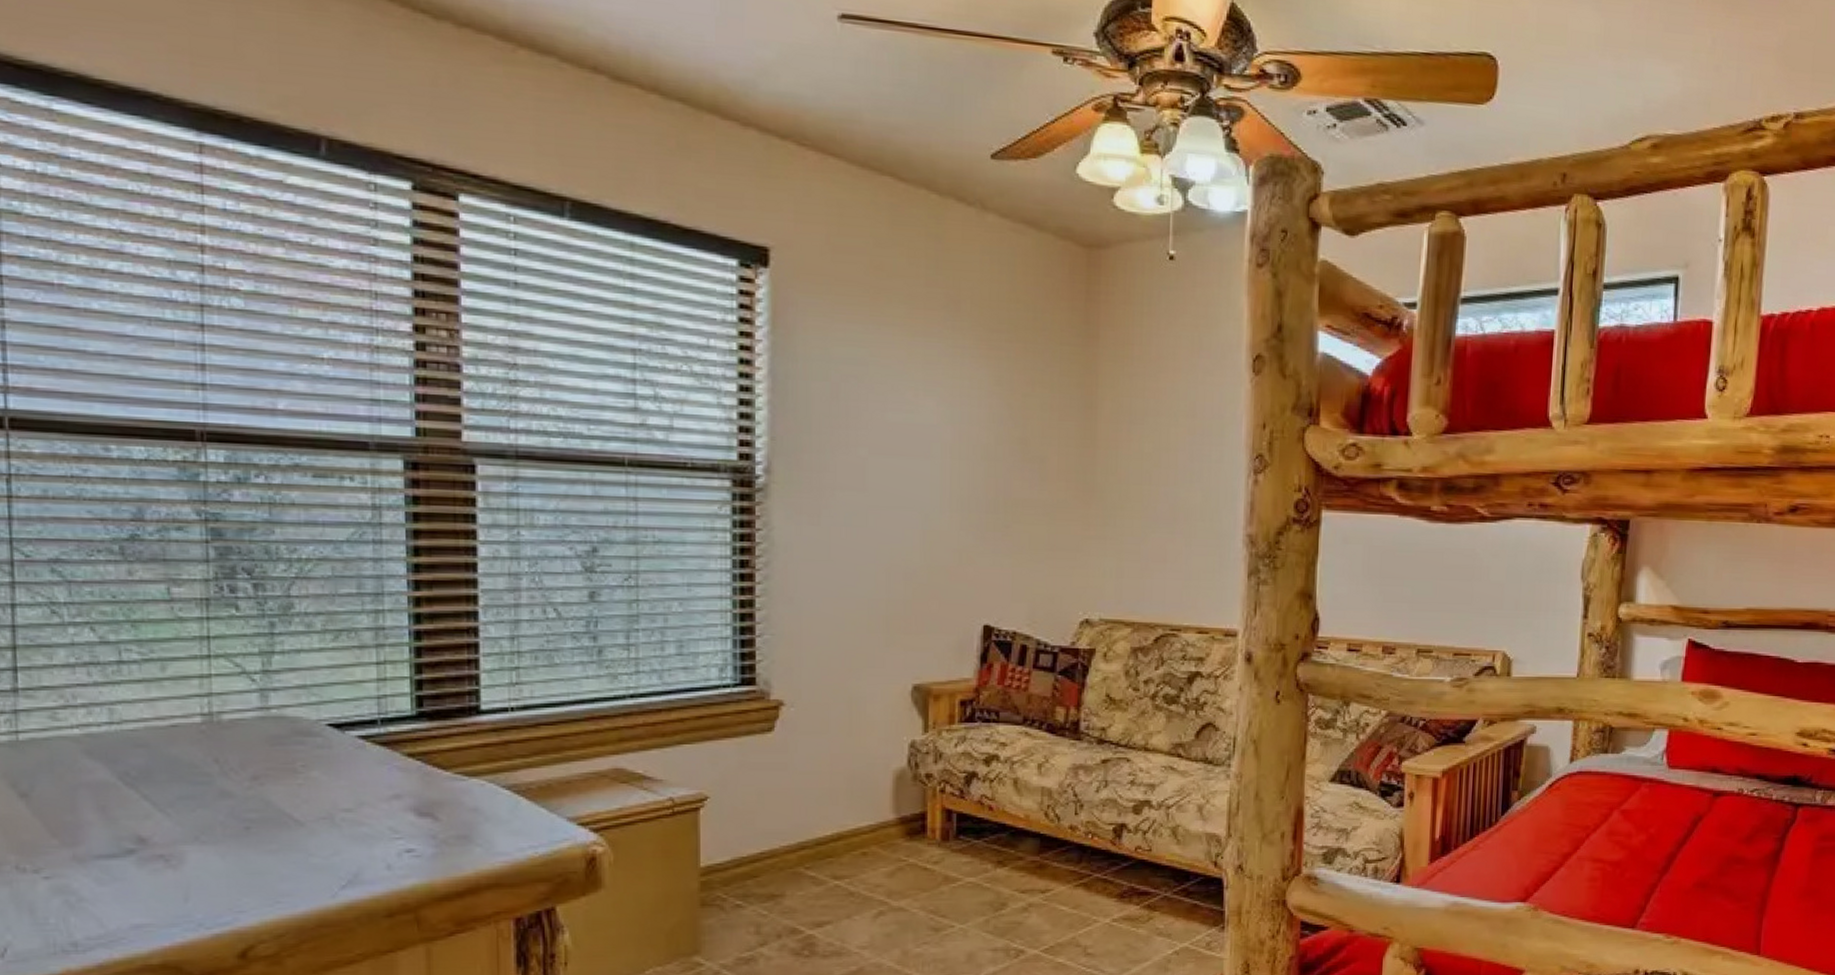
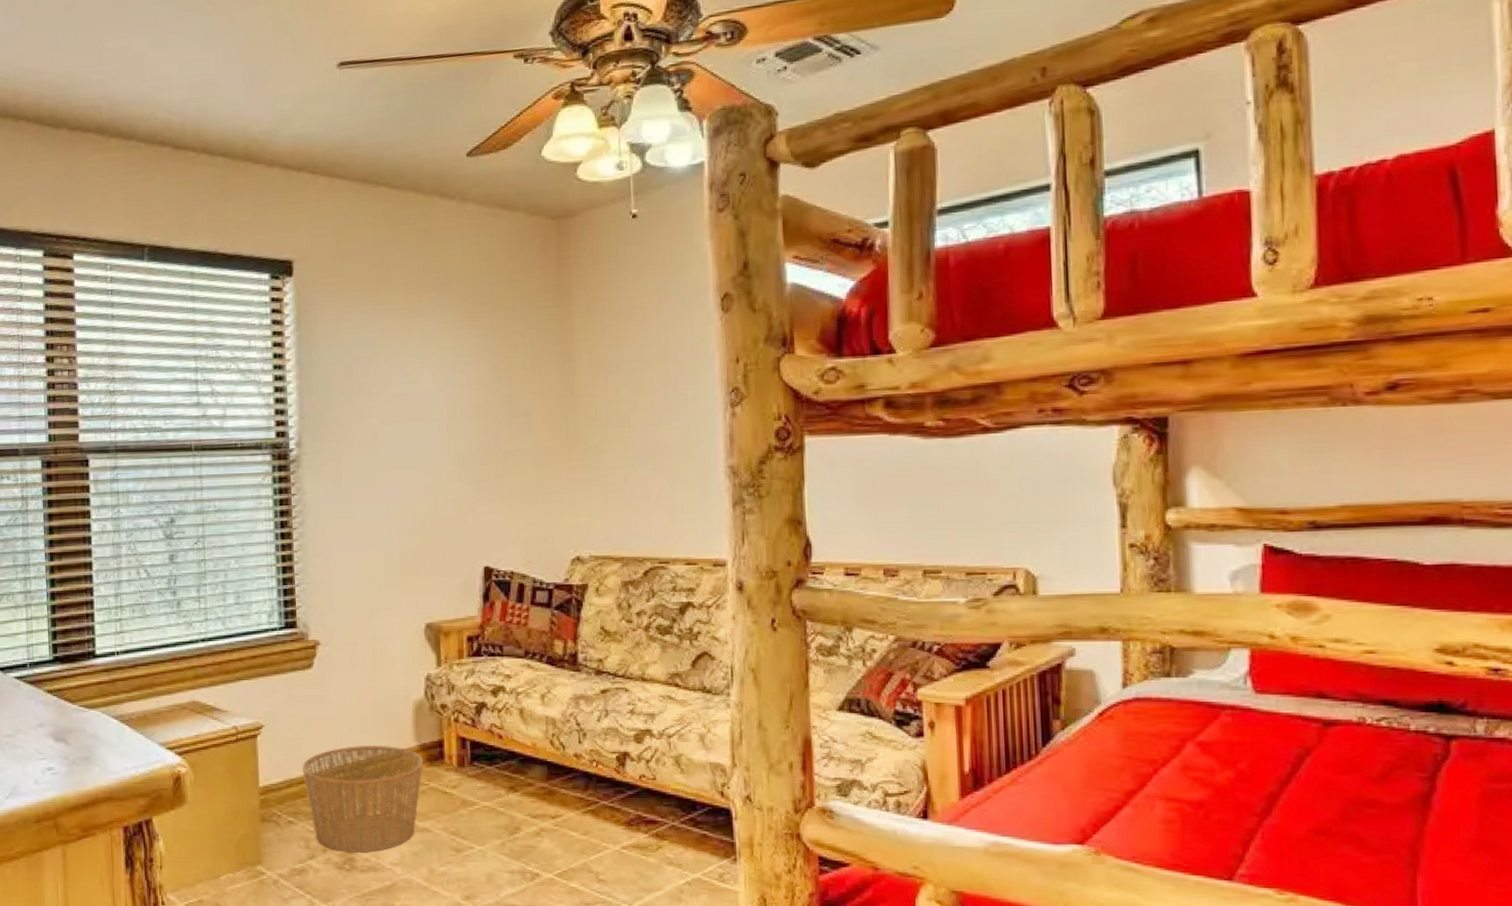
basket: none [755,819,903,938] -> present [302,746,424,854]

